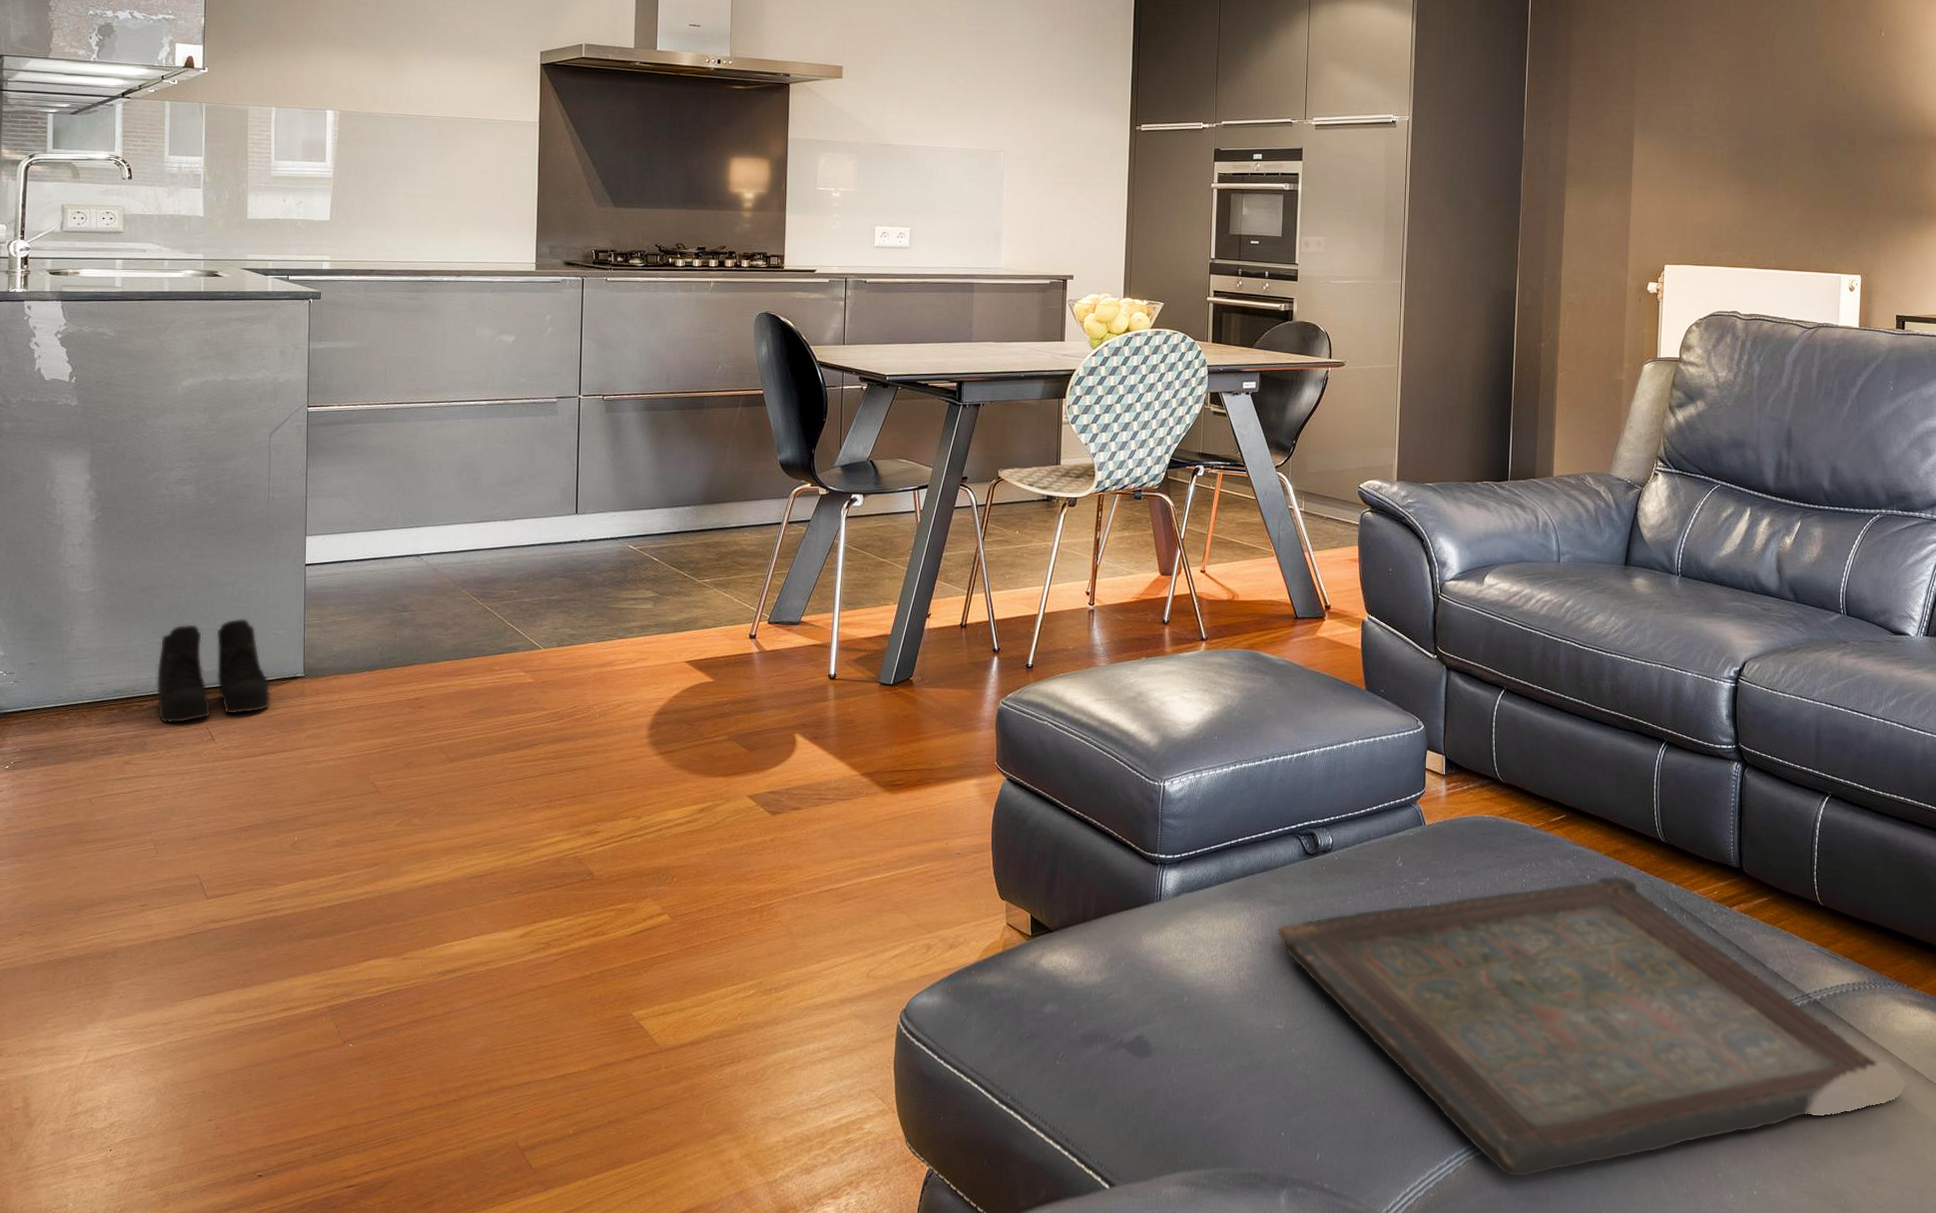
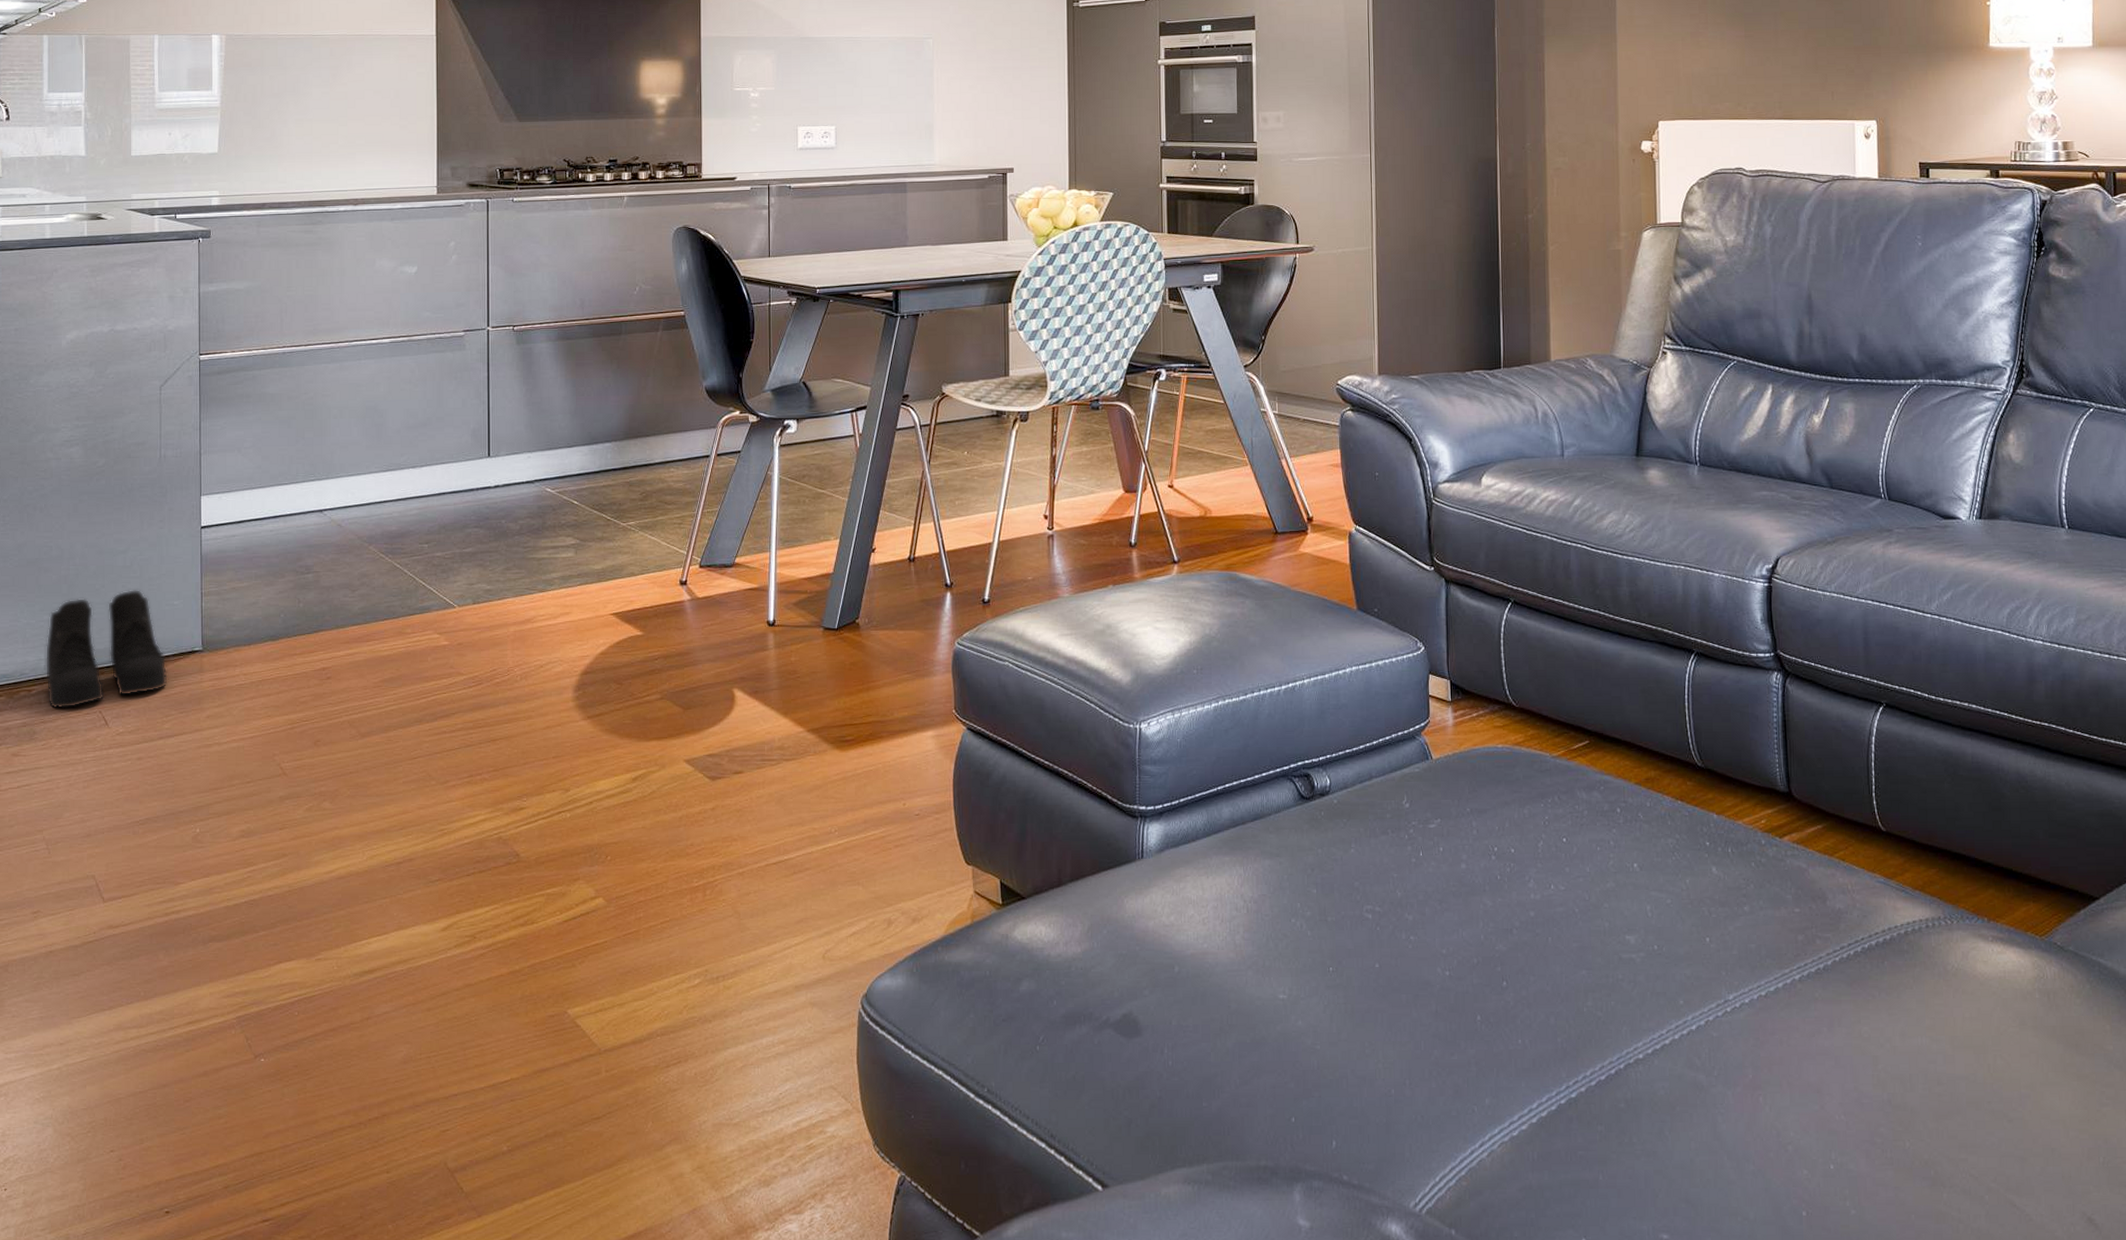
serving tray: present [1277,876,1877,1178] -> none [1274,807,1960,1160]

